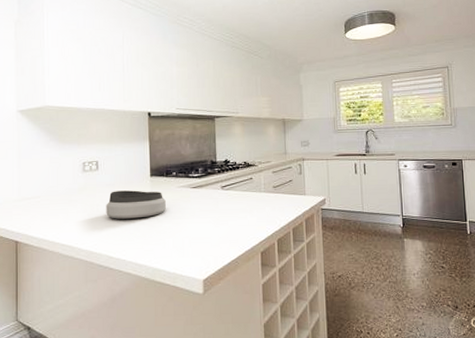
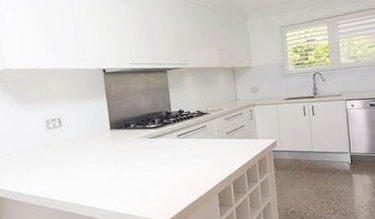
bowl: present [106,190,166,219] -> none [72,143,127,171]

